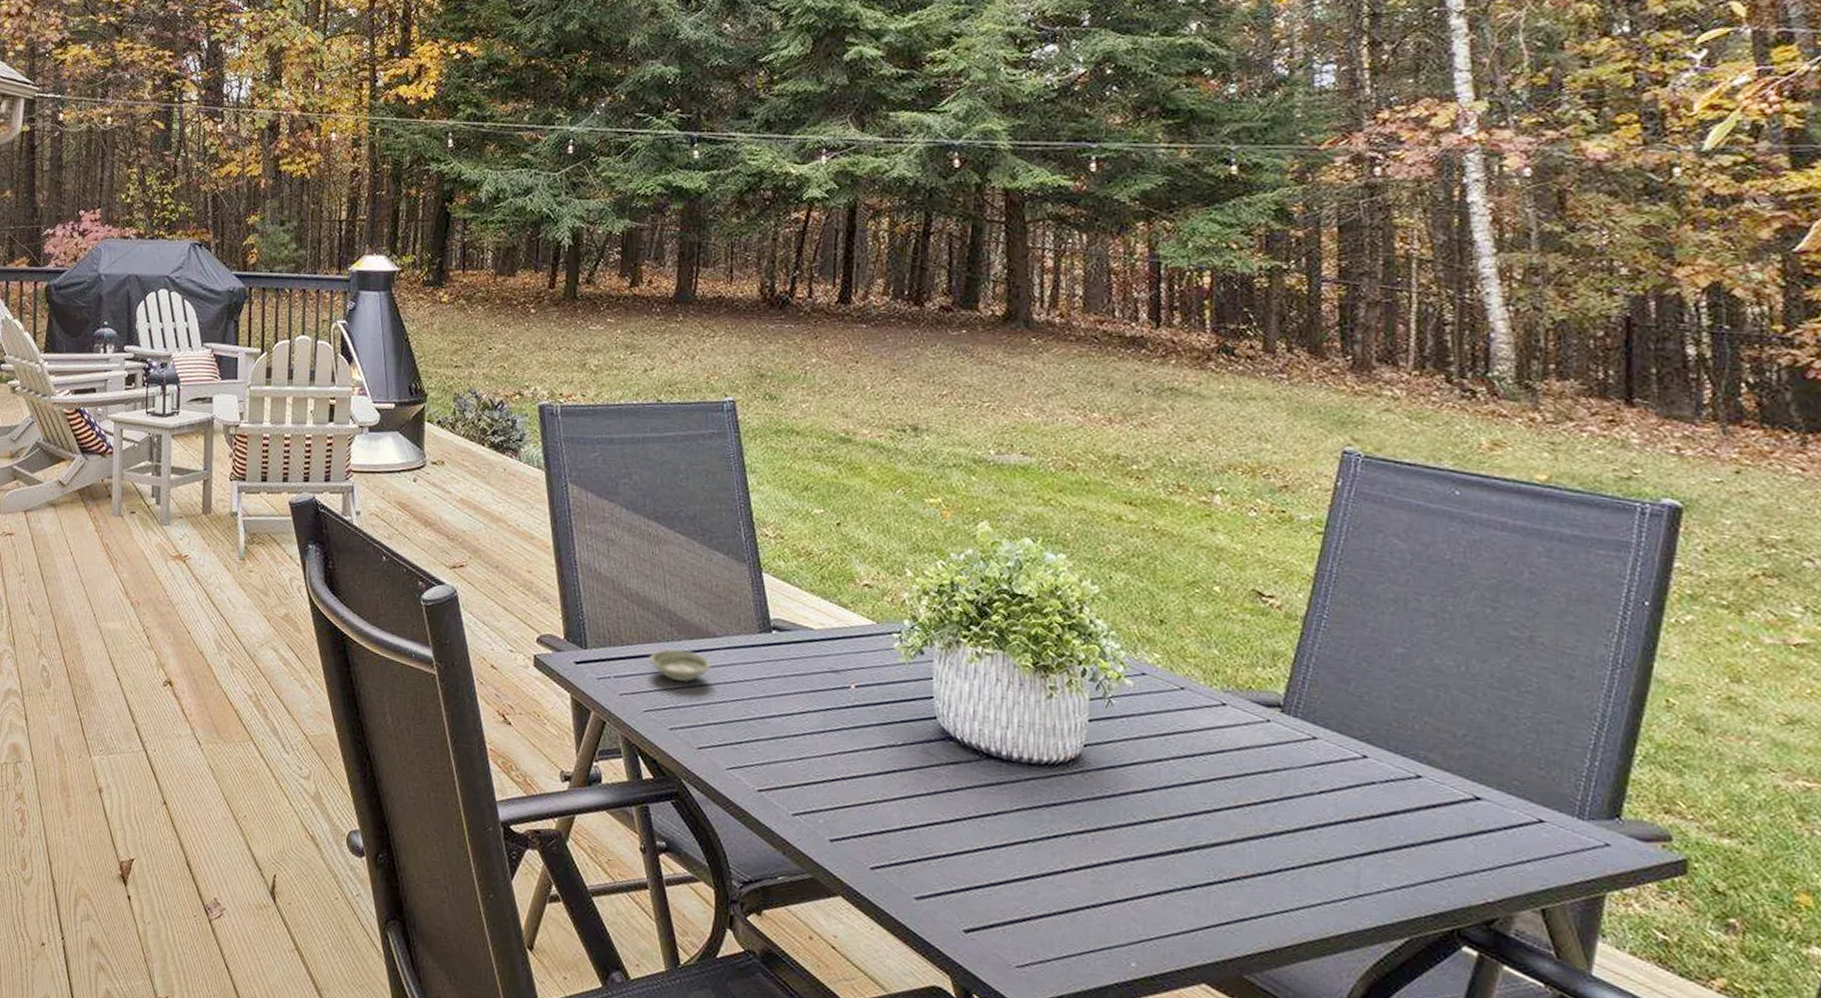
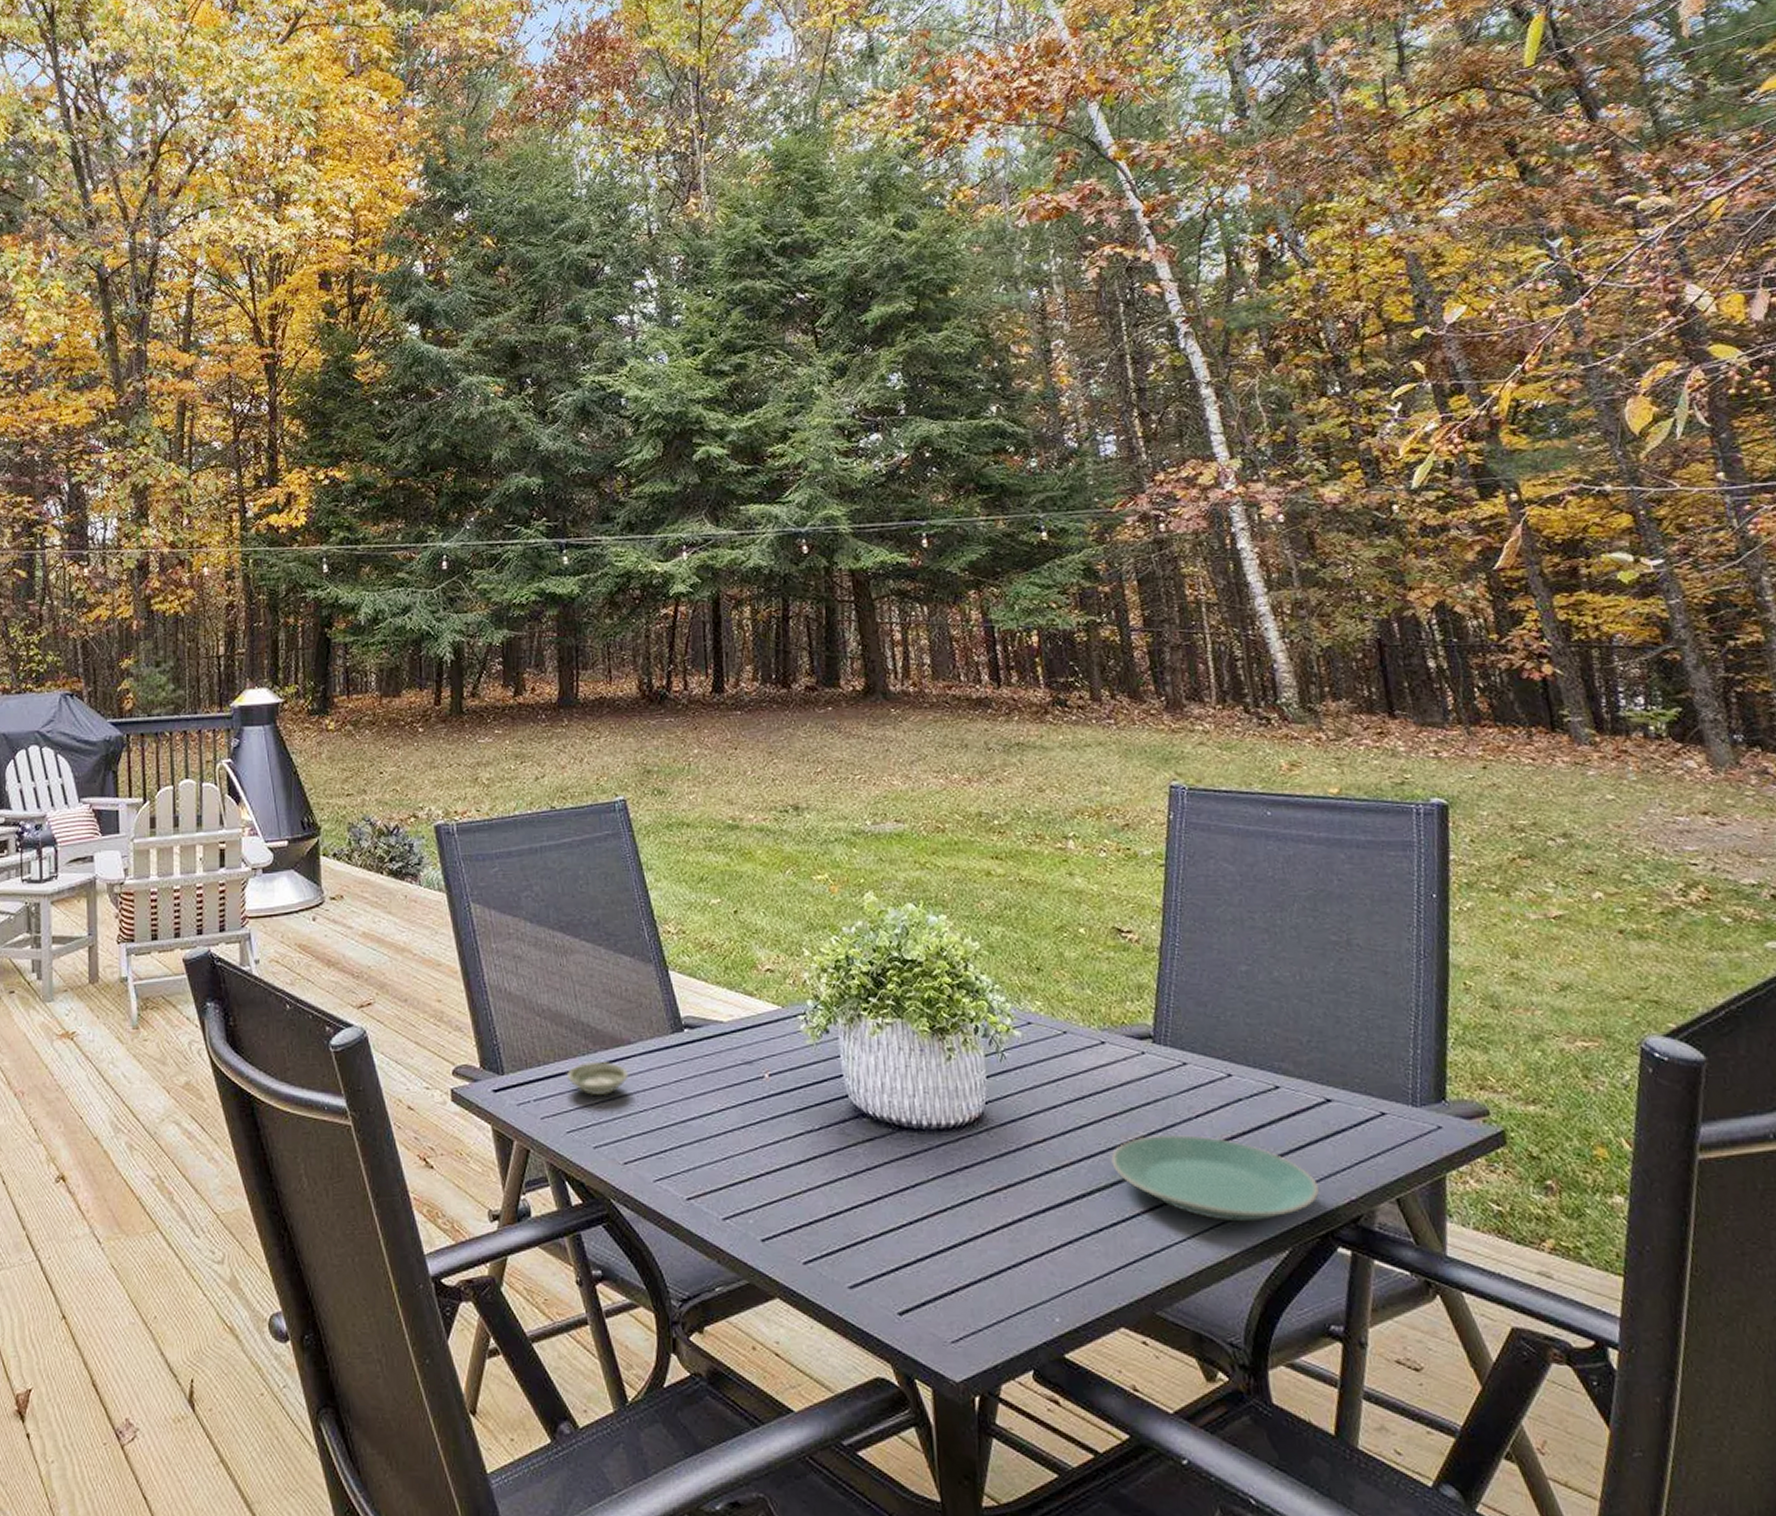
plate: none [1216,803,1452,906] -> present [1111,1134,1320,1222]

